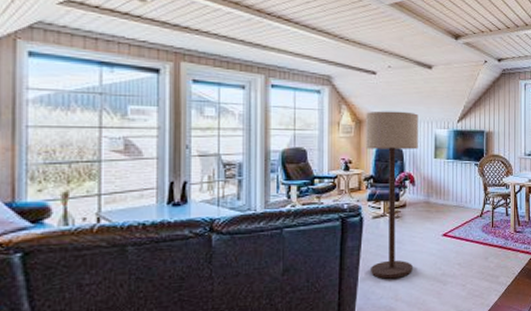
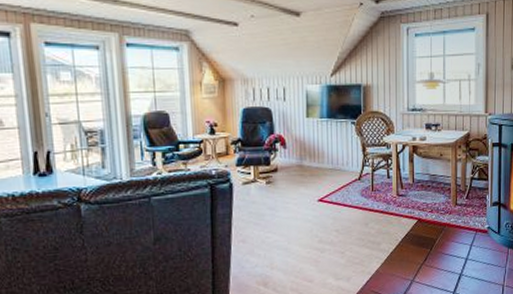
floor lamp: present [365,111,418,279] -> none [228,66,288,247]

